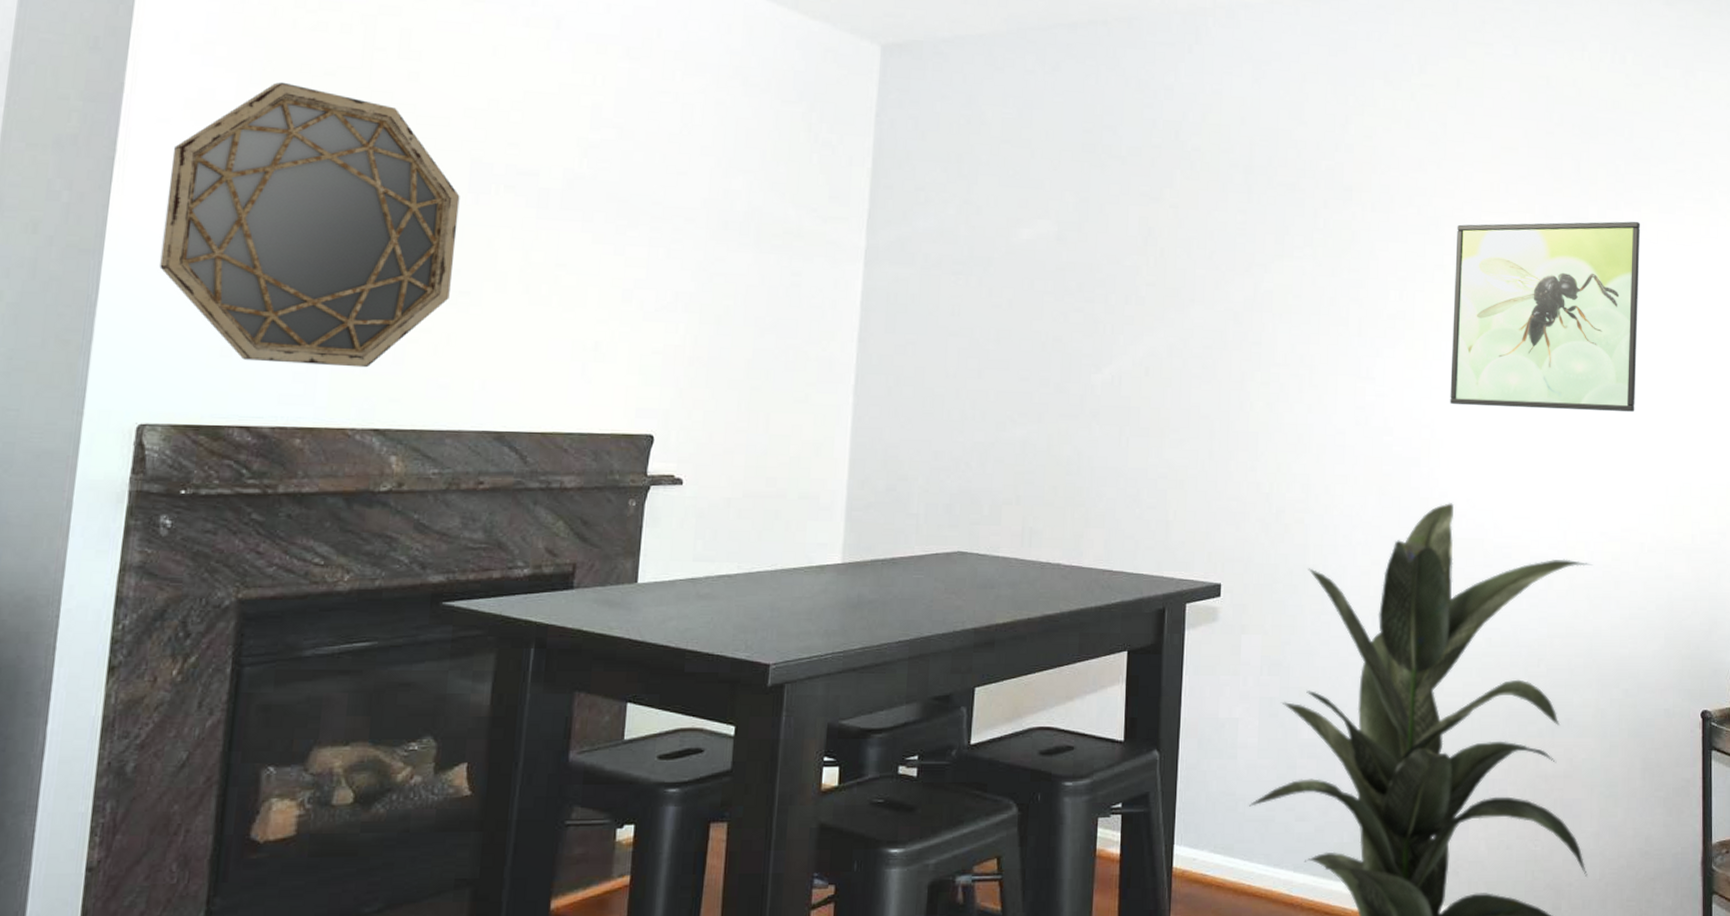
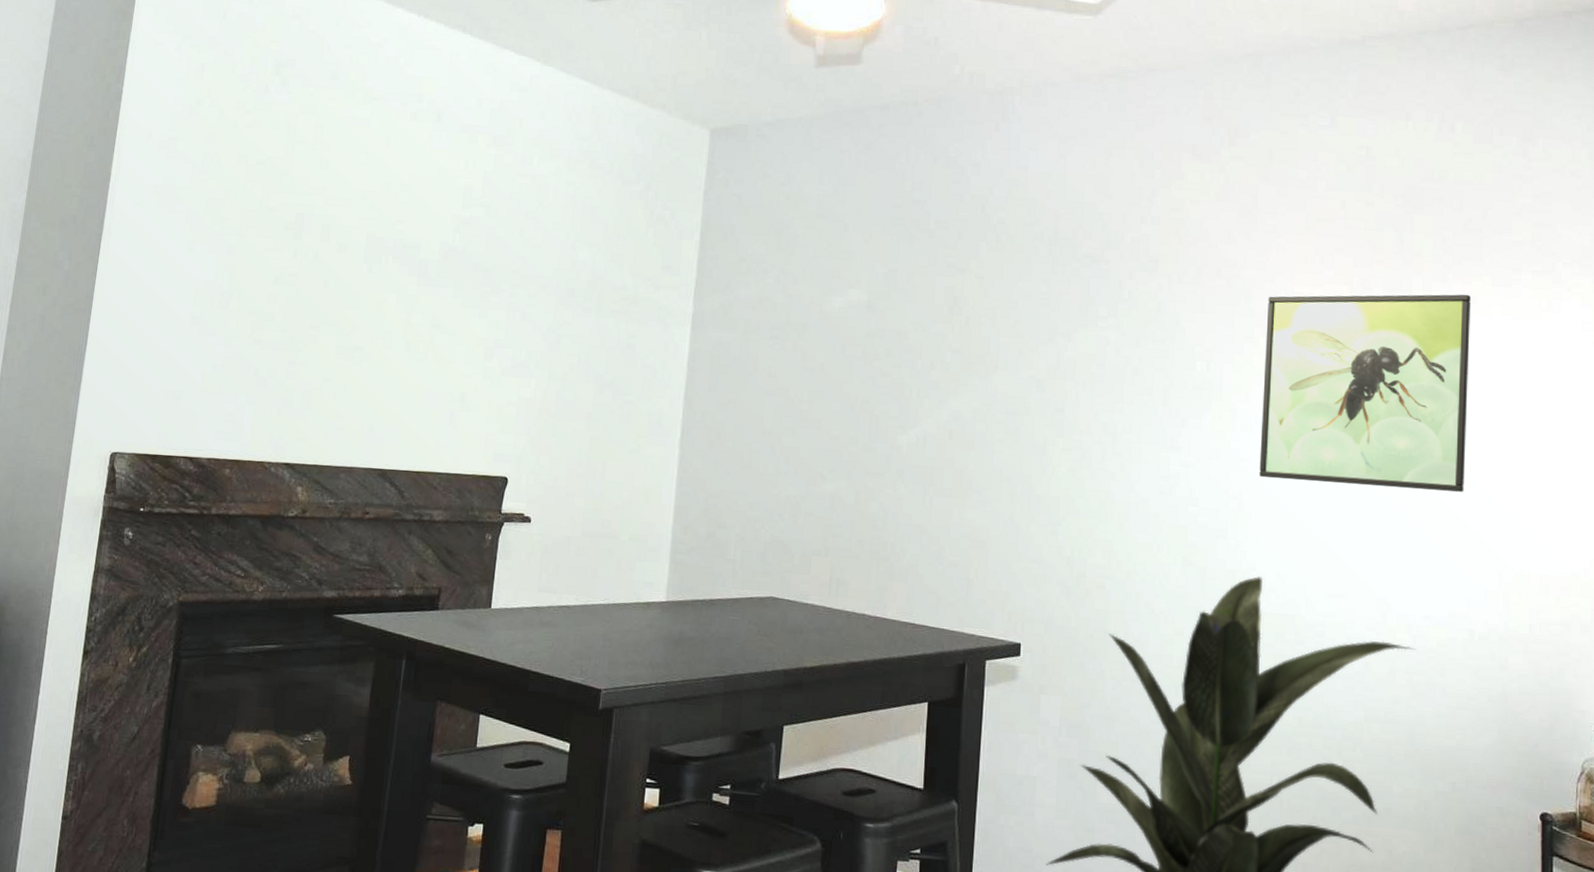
home mirror: present [160,82,460,368] -> none [131,170,357,411]

